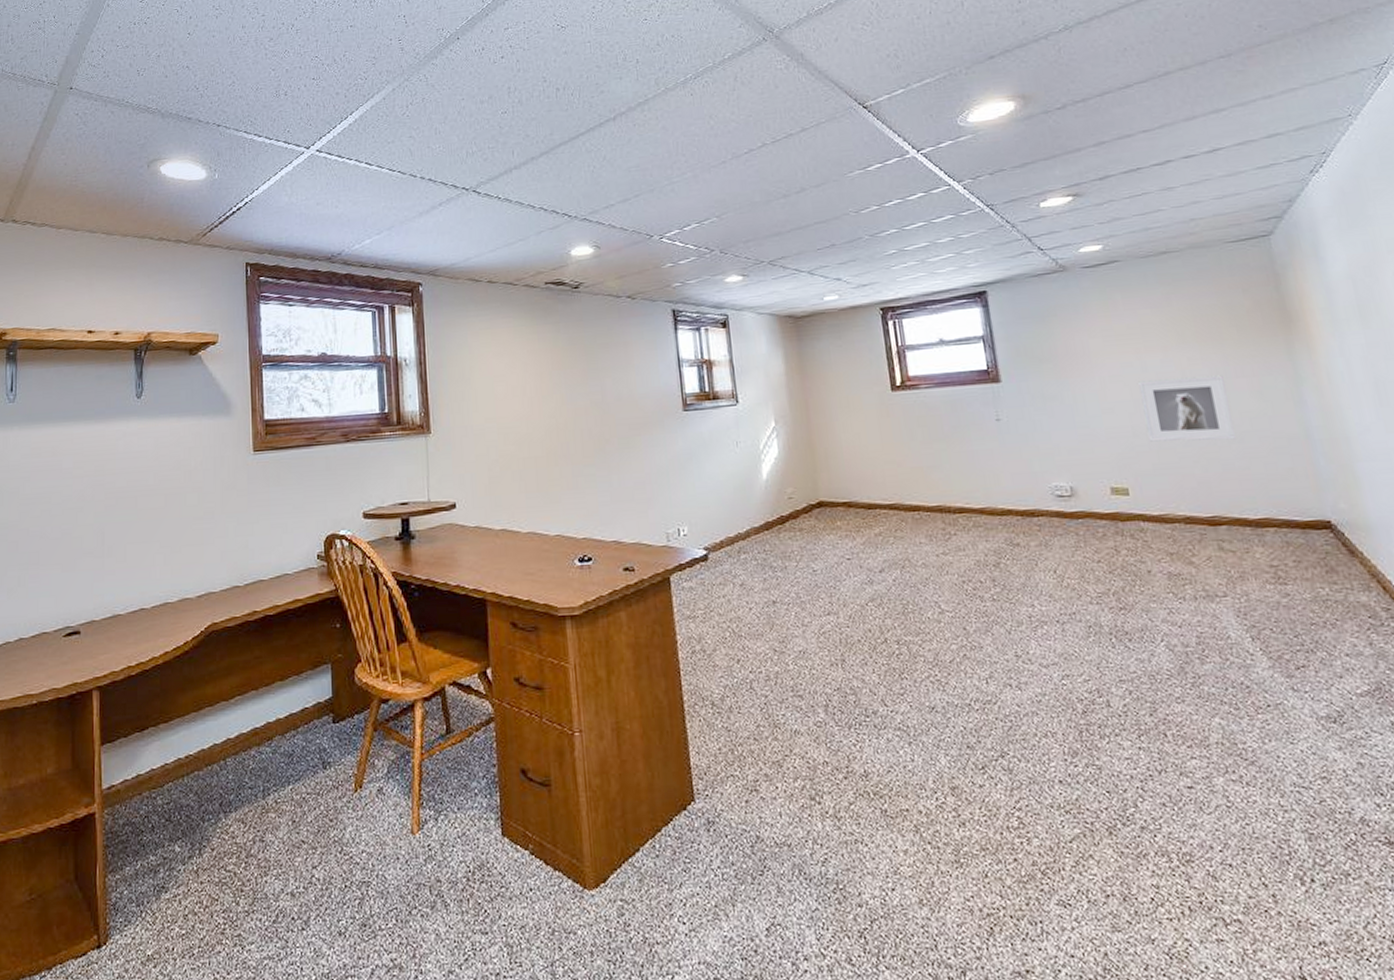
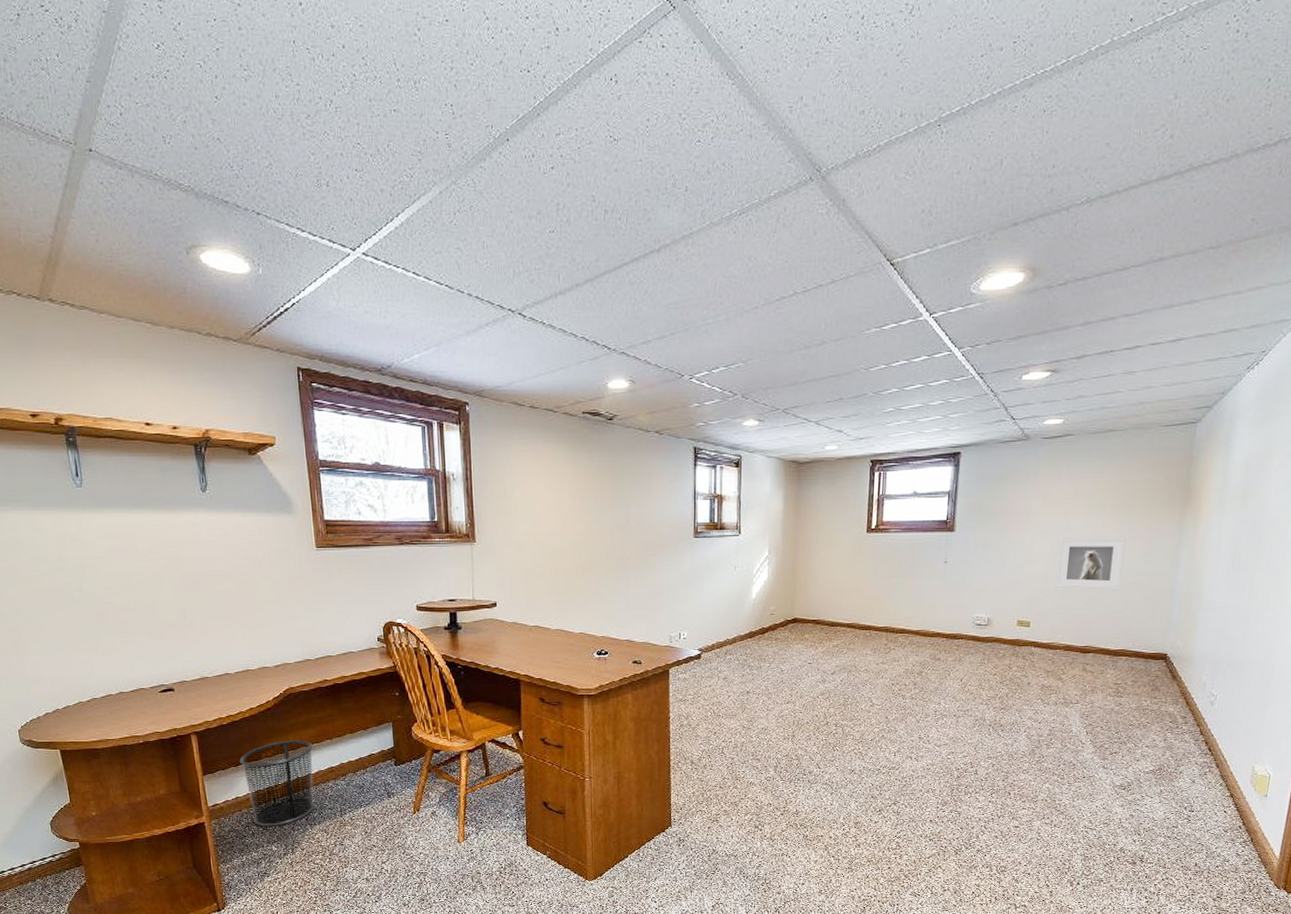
waste bin: none [146,692,234,817] -> present [239,740,315,827]

